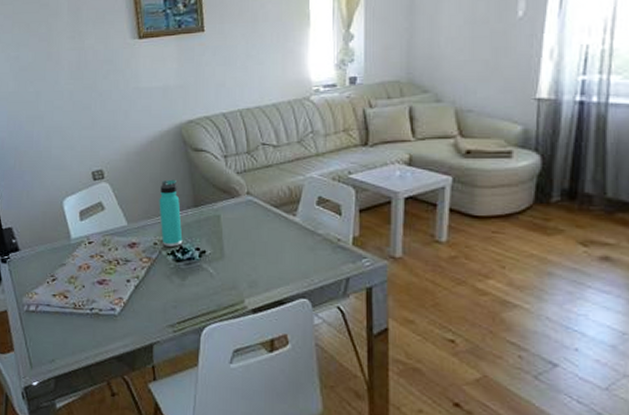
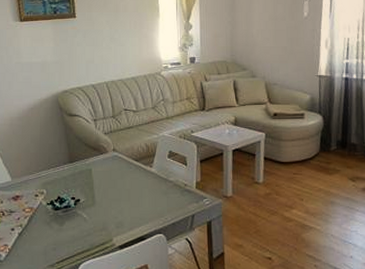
thermos bottle: present [159,179,183,247] -> none [39,140,60,197]

